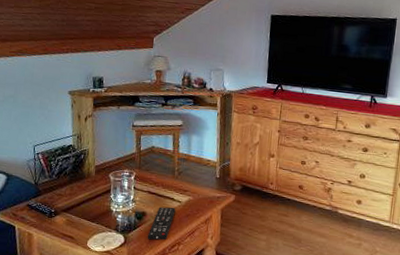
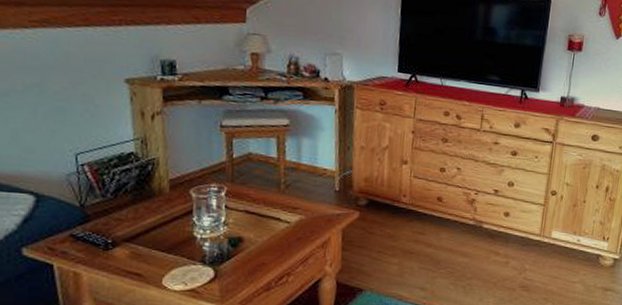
remote control: present [147,207,176,241] -> none [245,229,283,272]

